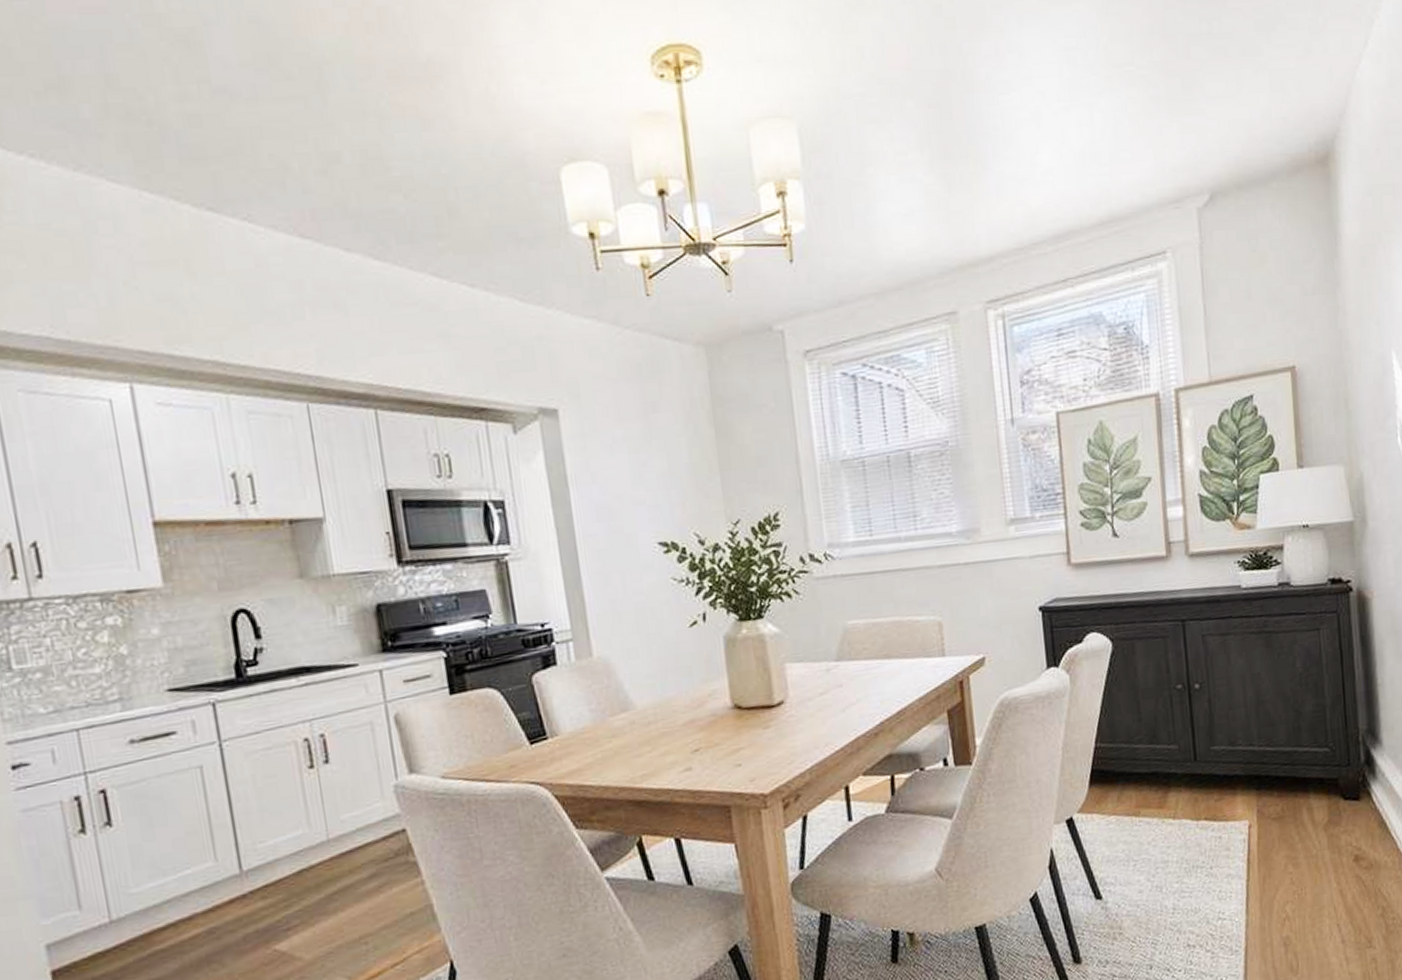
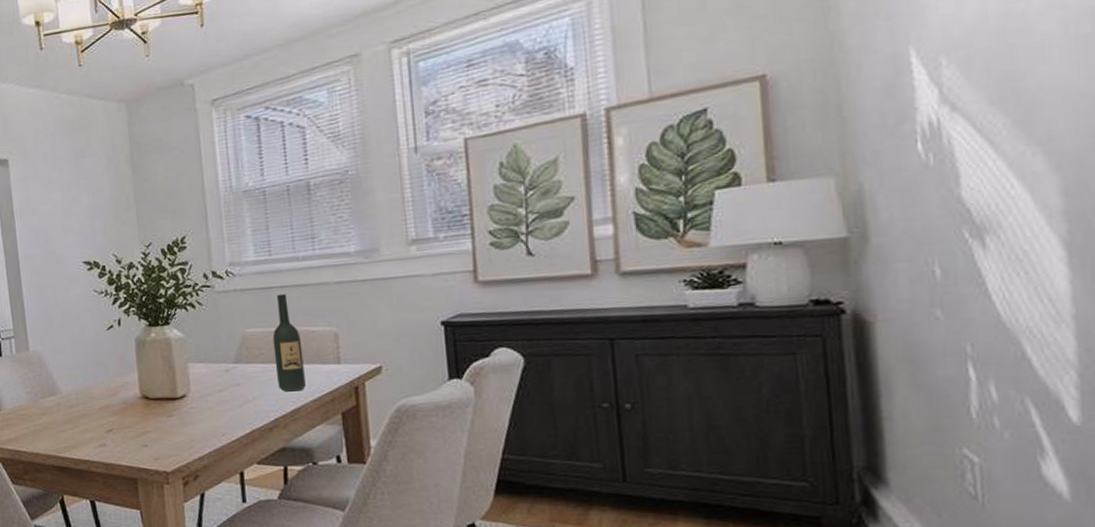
wine bottle: none [875,579,911,691] -> present [272,293,306,392]

